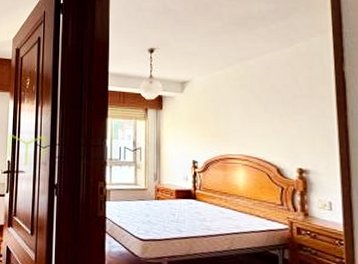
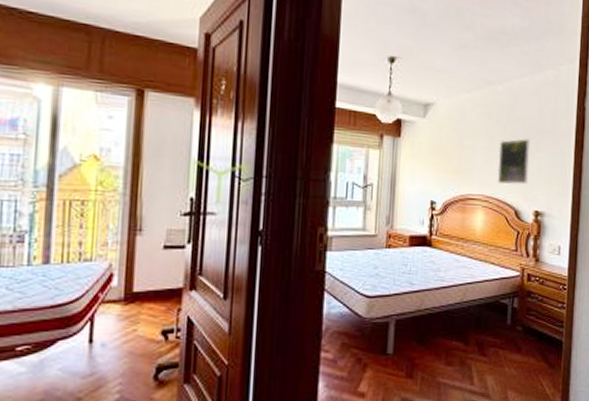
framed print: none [254,104,289,145] -> present [497,139,531,185]

